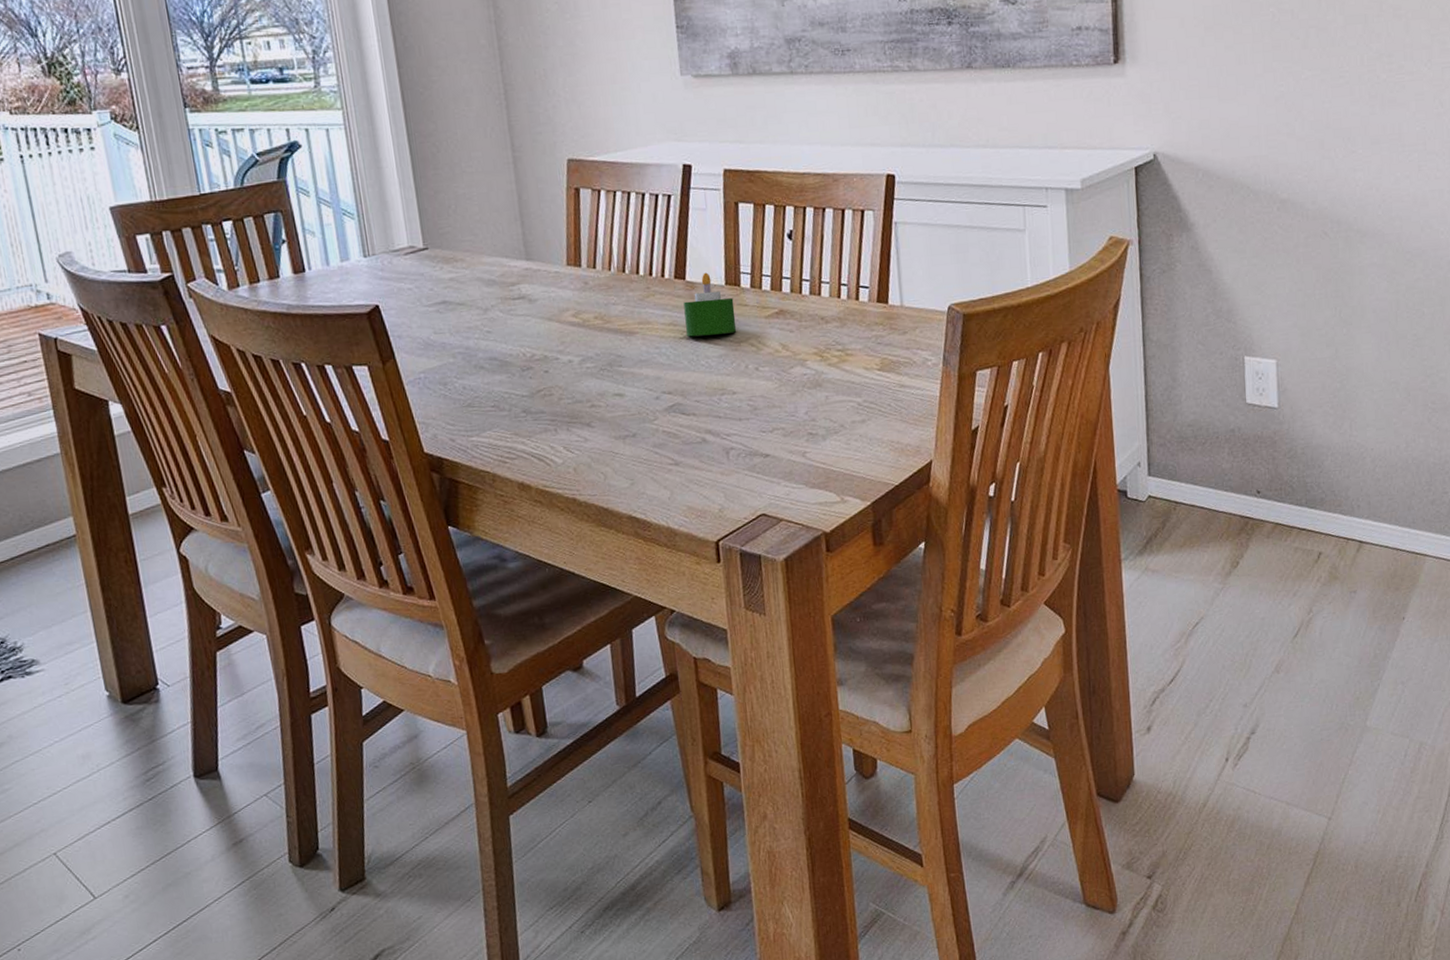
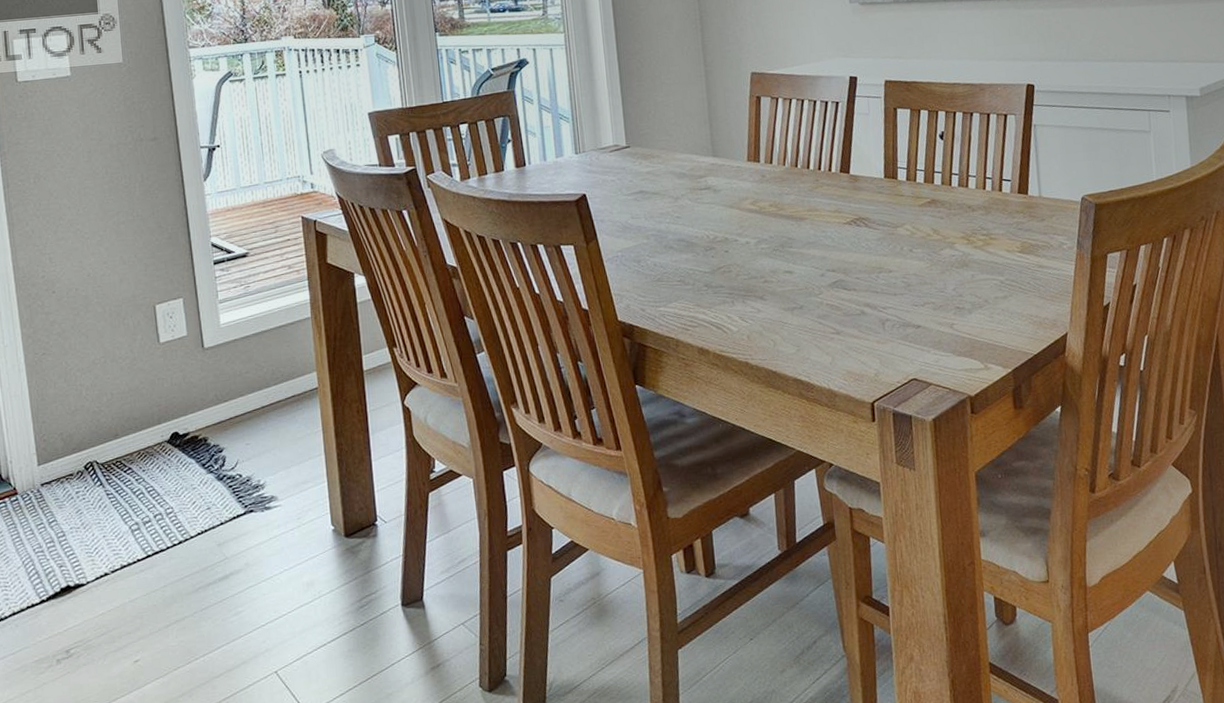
candle: present [683,272,736,337] -> none [847,167,893,223]

